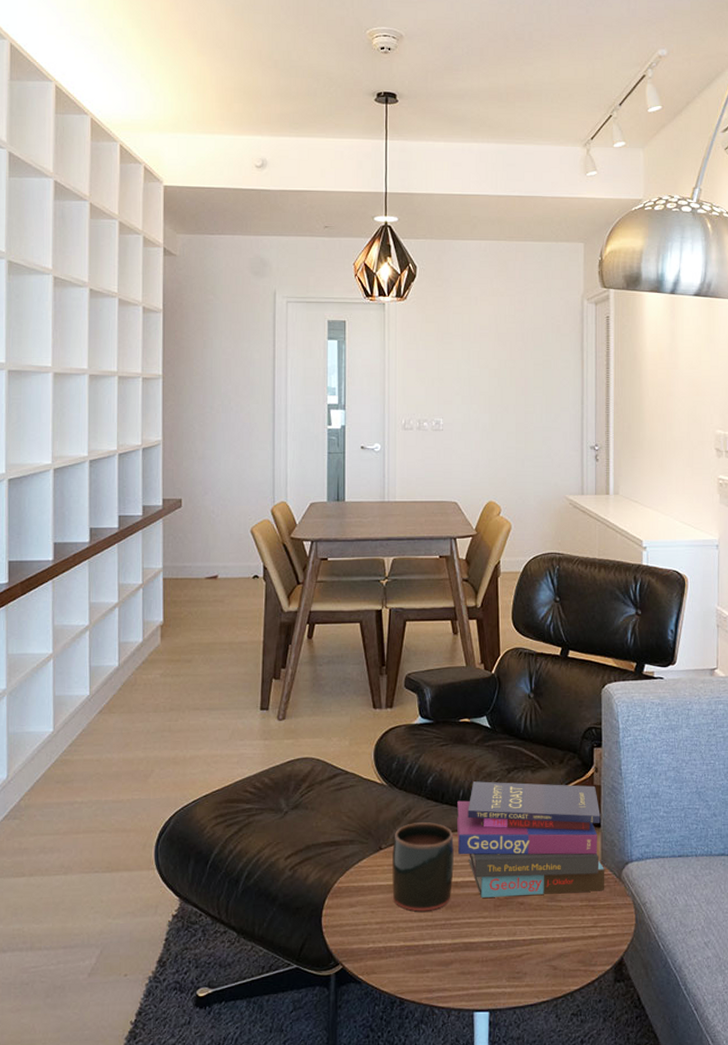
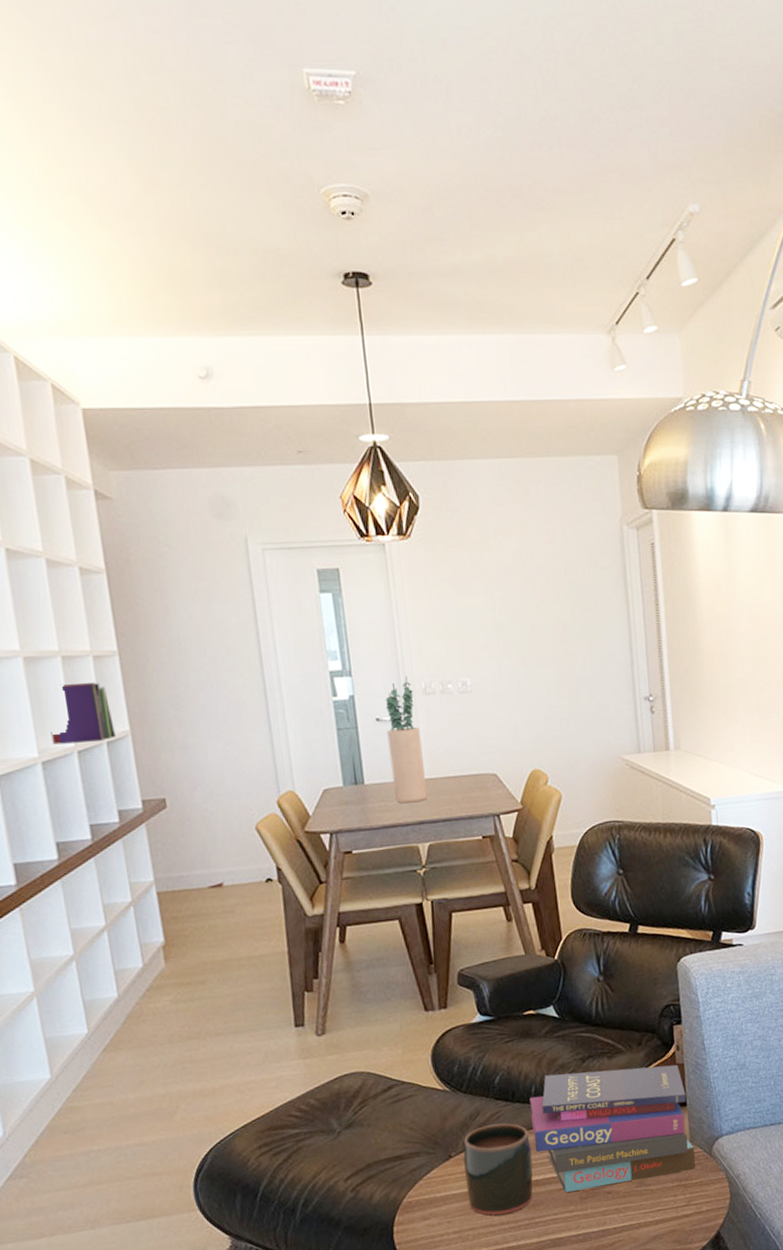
books: none [100,399,150,447] -> present [50,682,116,745]
vase: none [368,412,396,521] -> present [385,676,427,804]

